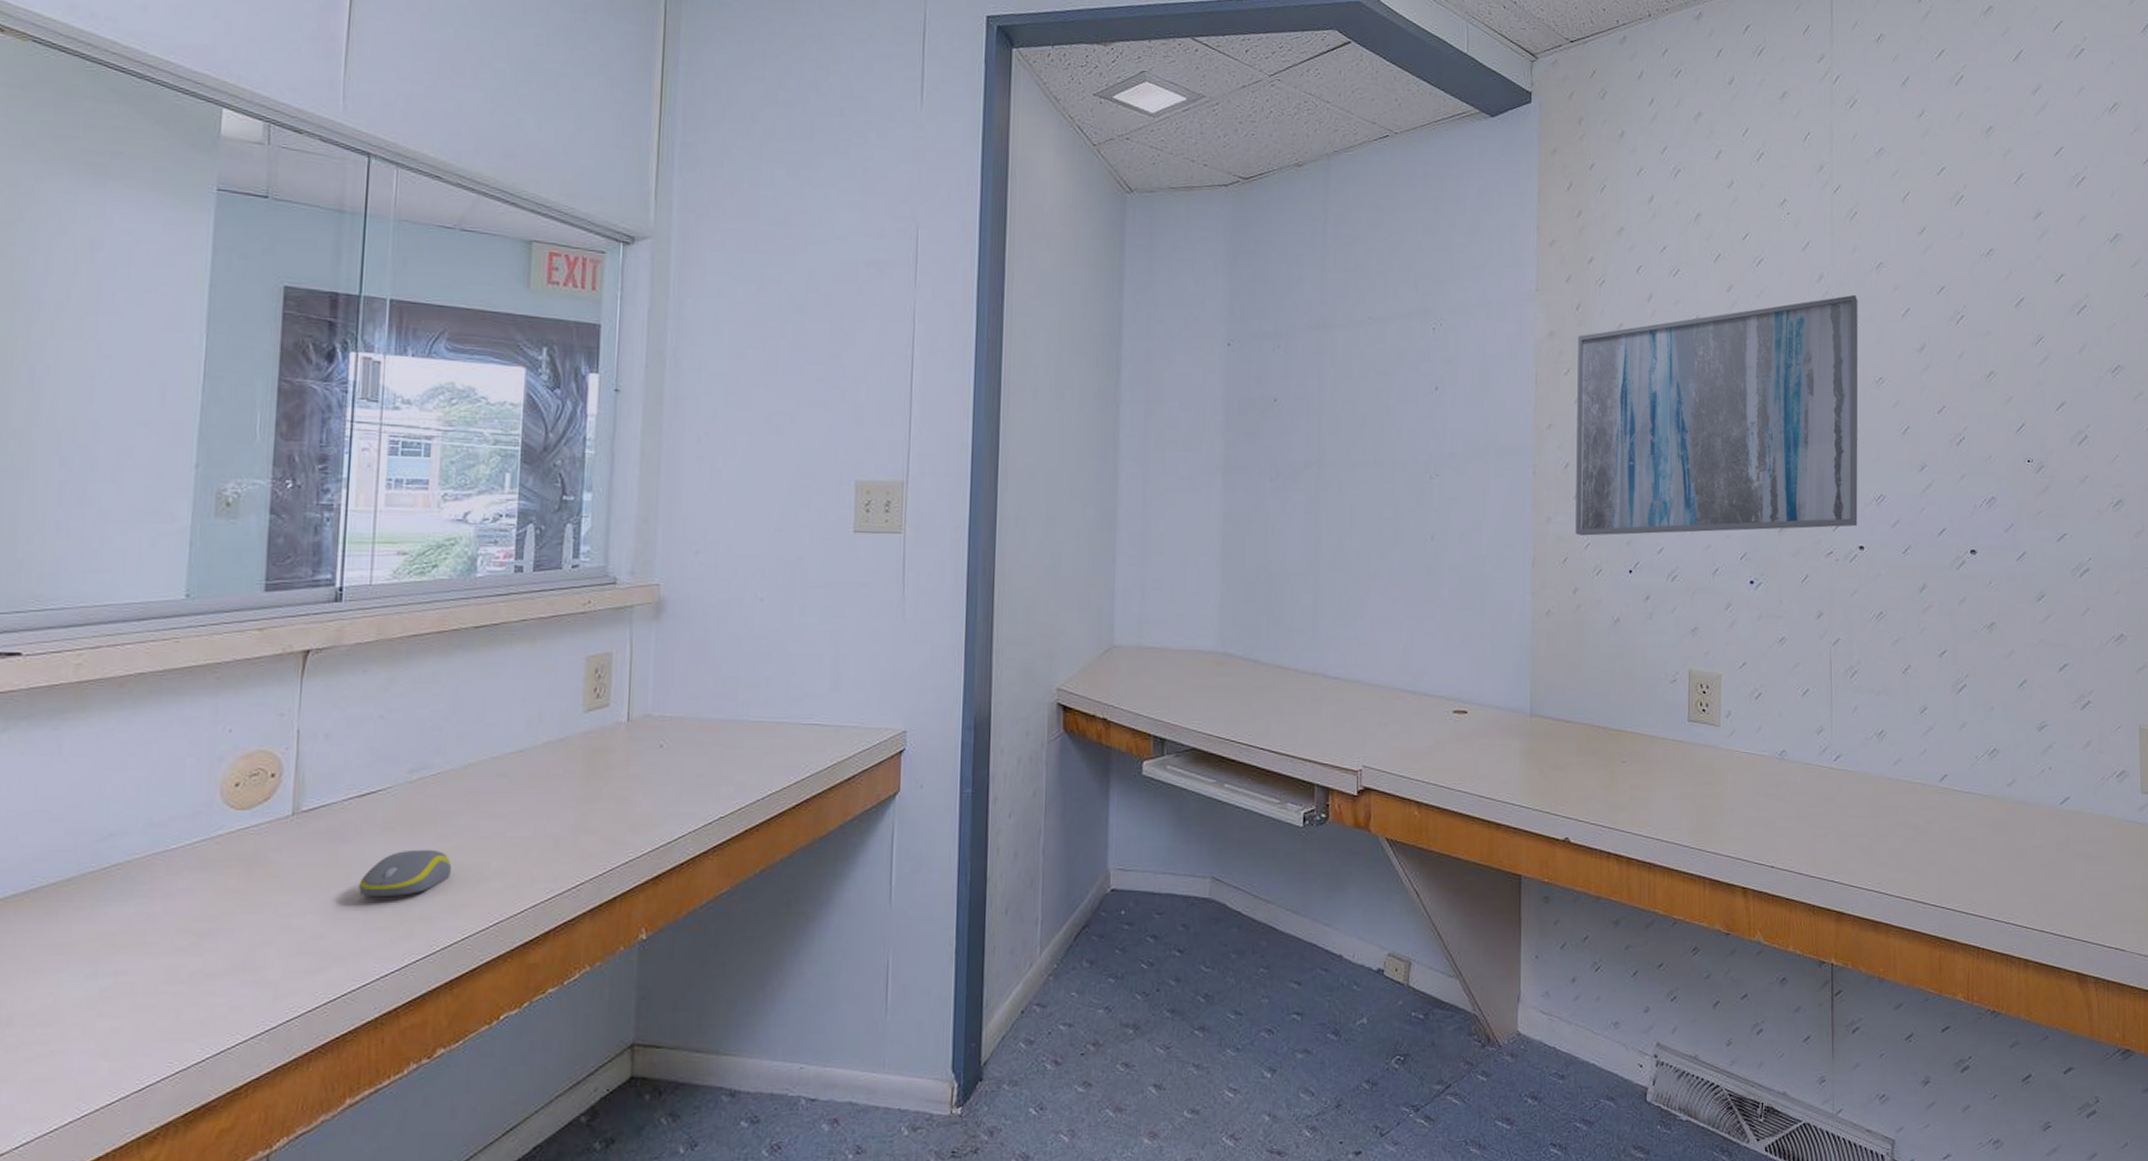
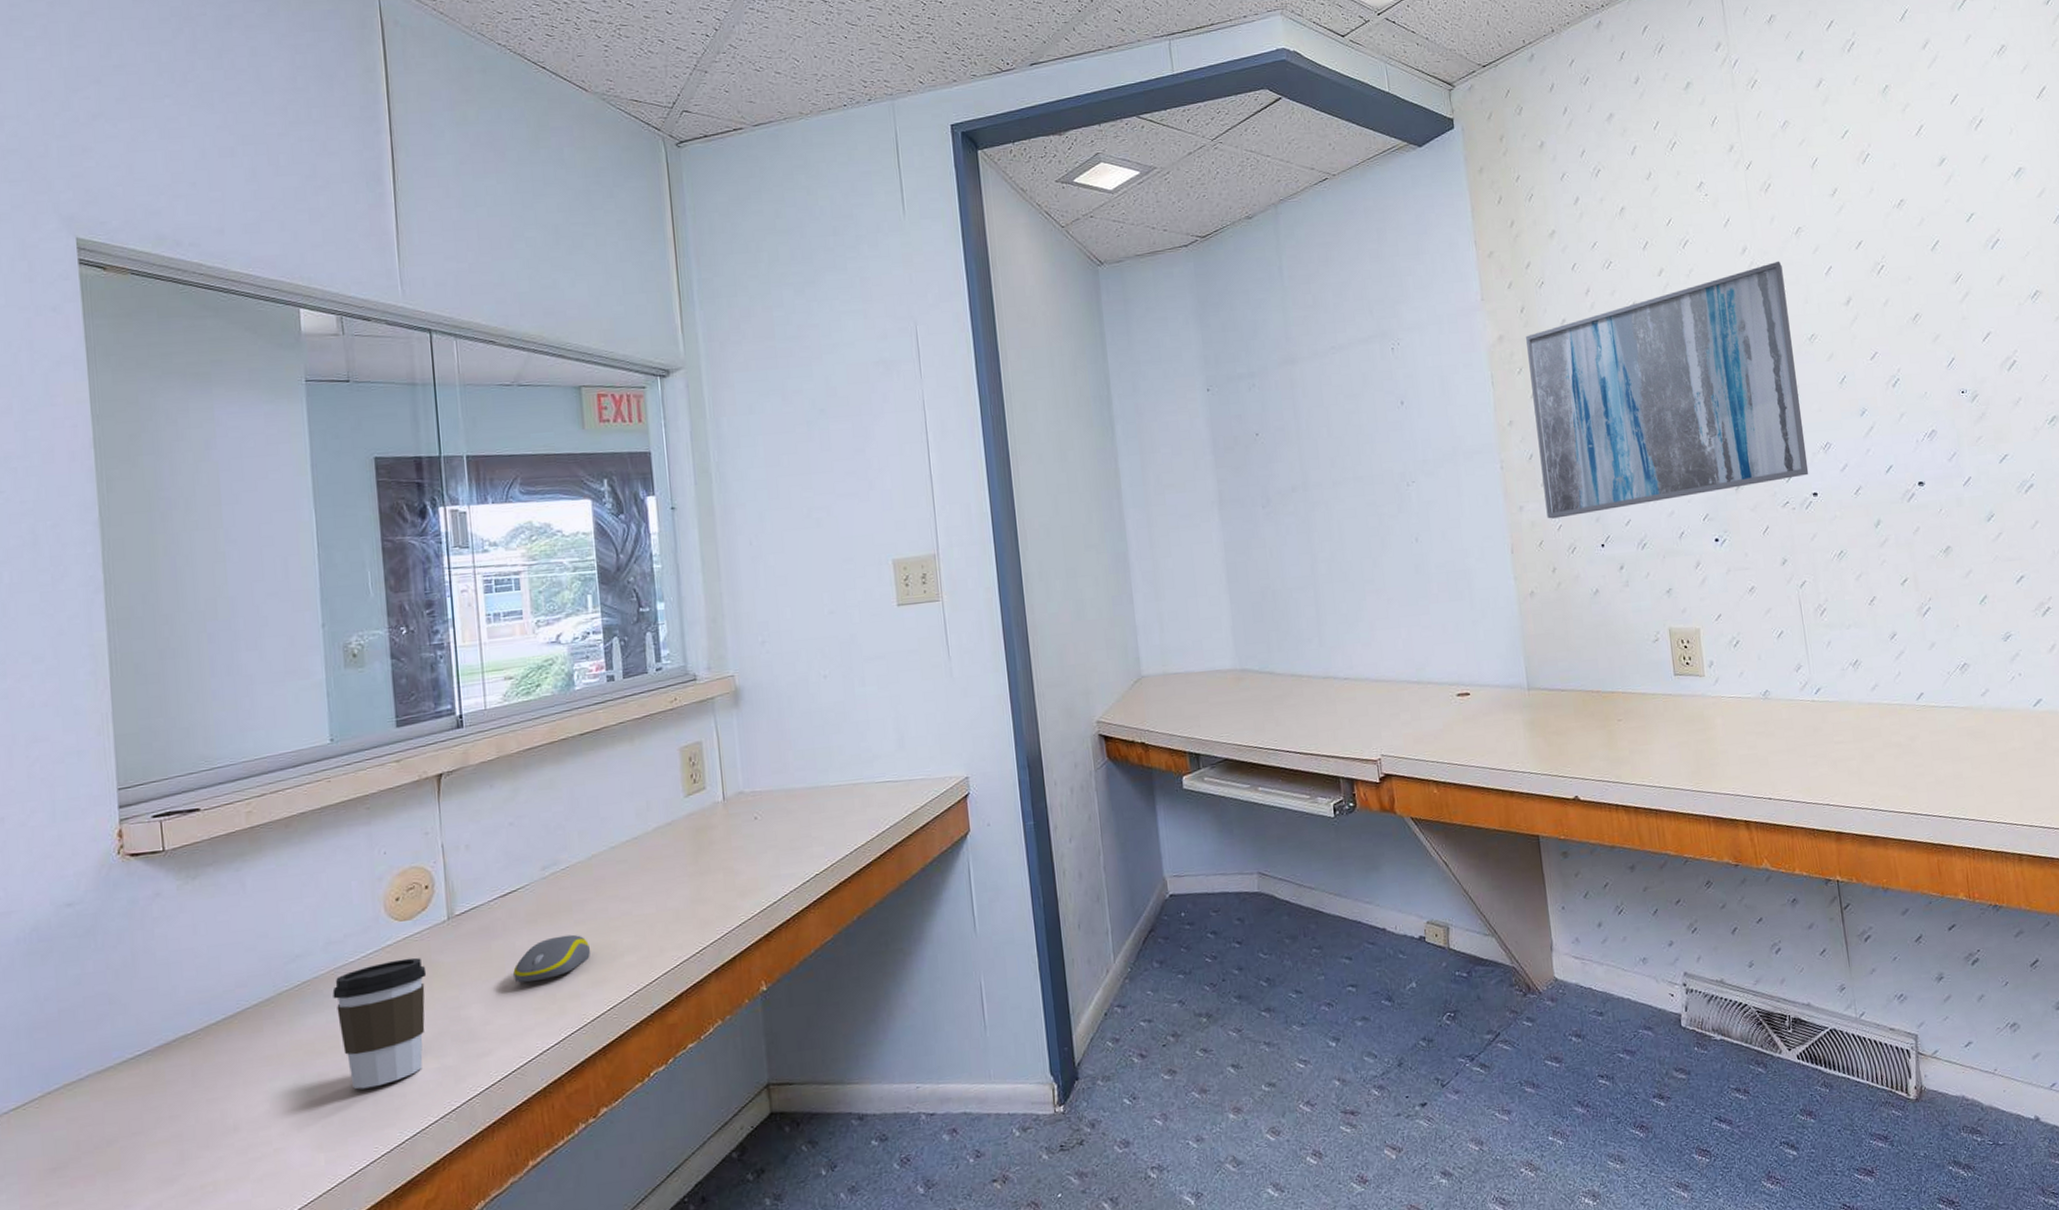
coffee cup: none [145,853,259,994] -> present [332,957,427,1090]

